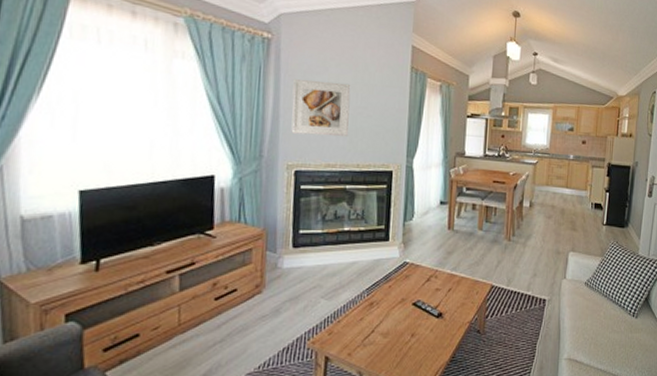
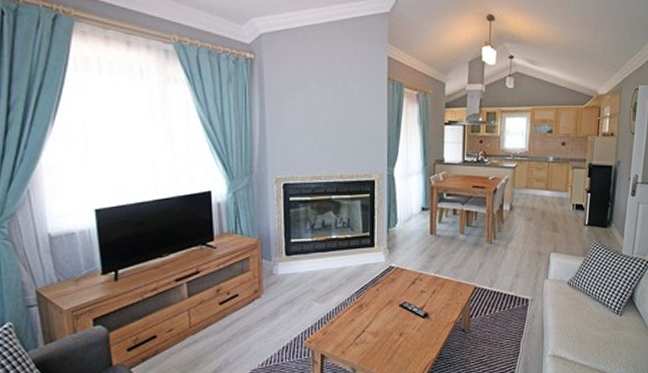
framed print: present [291,79,351,137] -> none [277,96,332,150]

